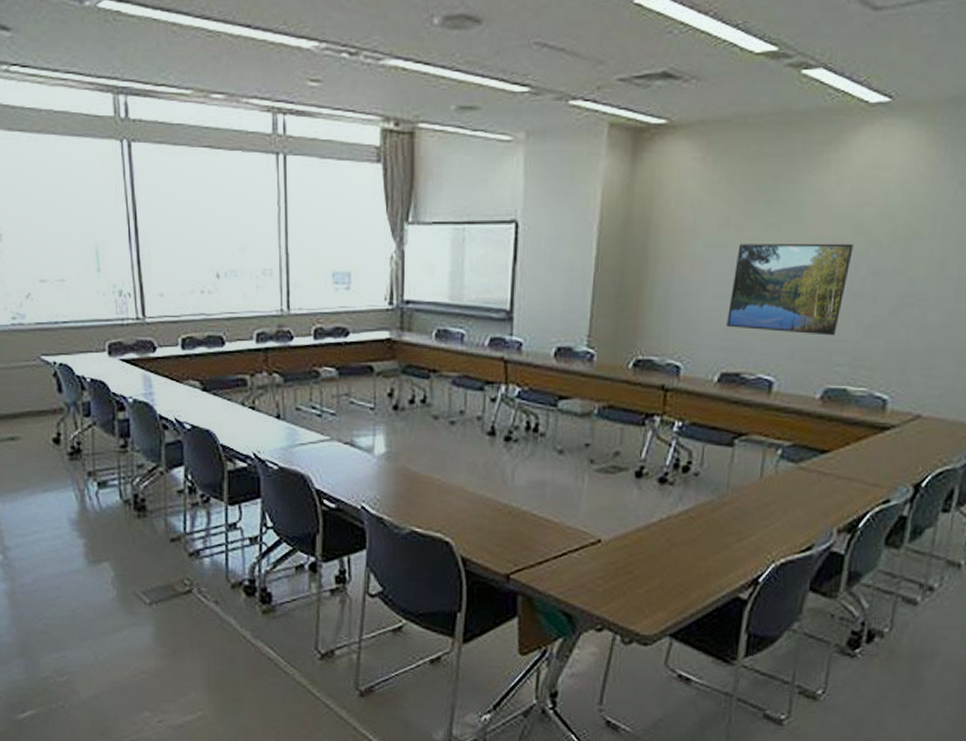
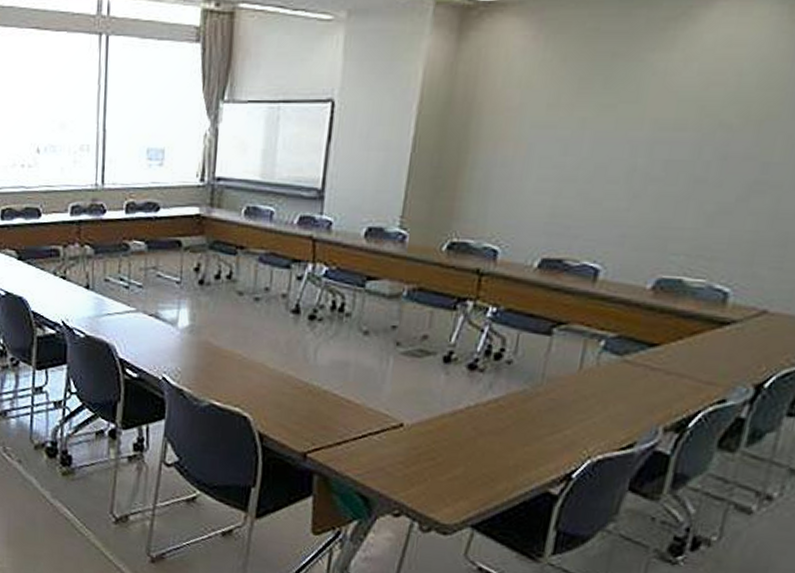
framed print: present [727,243,854,336] -> none [551,125,699,223]

